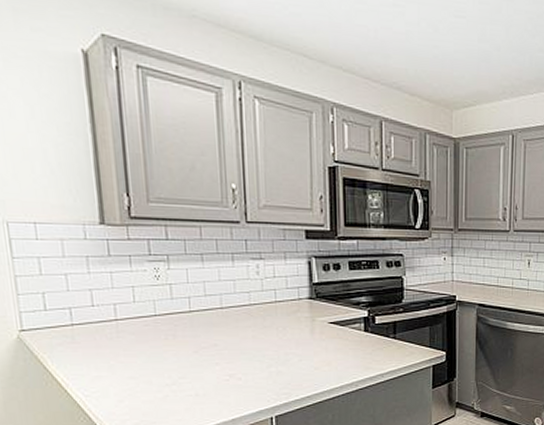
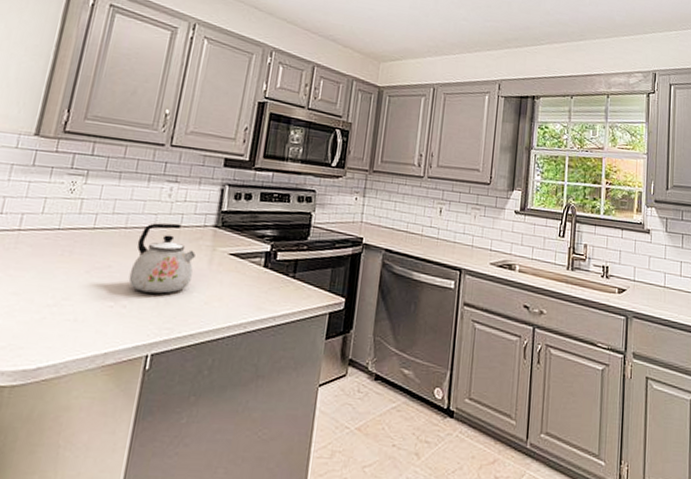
kettle: none [236,299,297,365] -> present [128,223,196,294]

